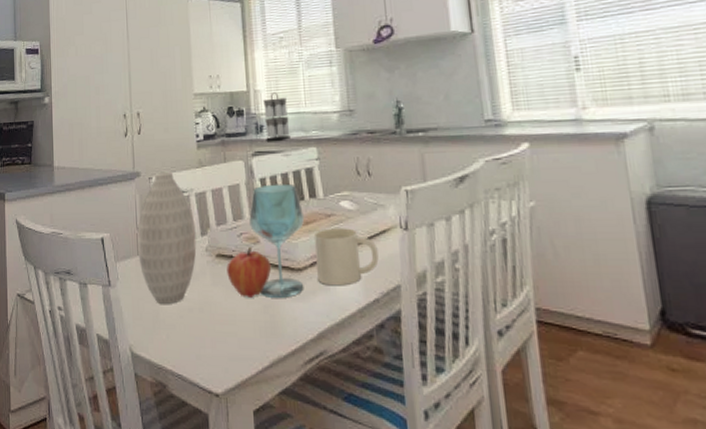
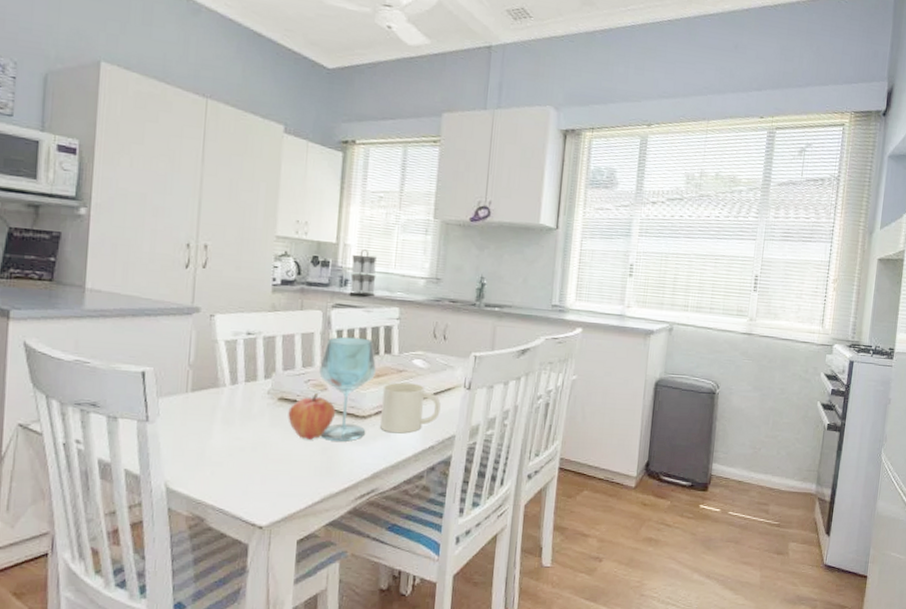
vase: present [137,171,197,304] -> none [187,310,259,442]

